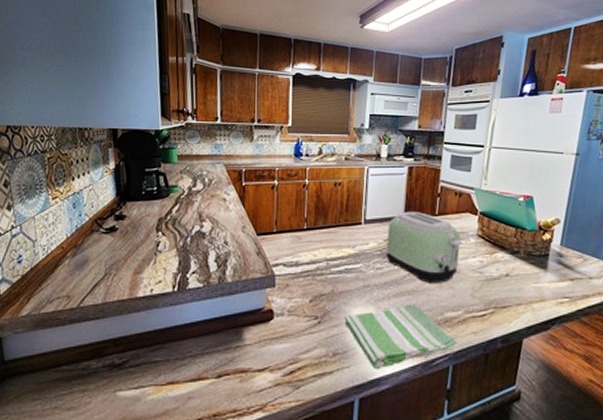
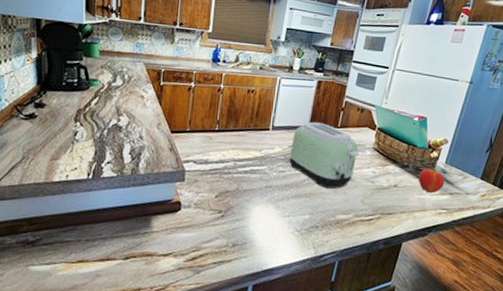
dish towel: present [344,304,458,370] -> none [245,205,345,261]
apple: none [531,253,563,281] -> present [418,168,445,194]

